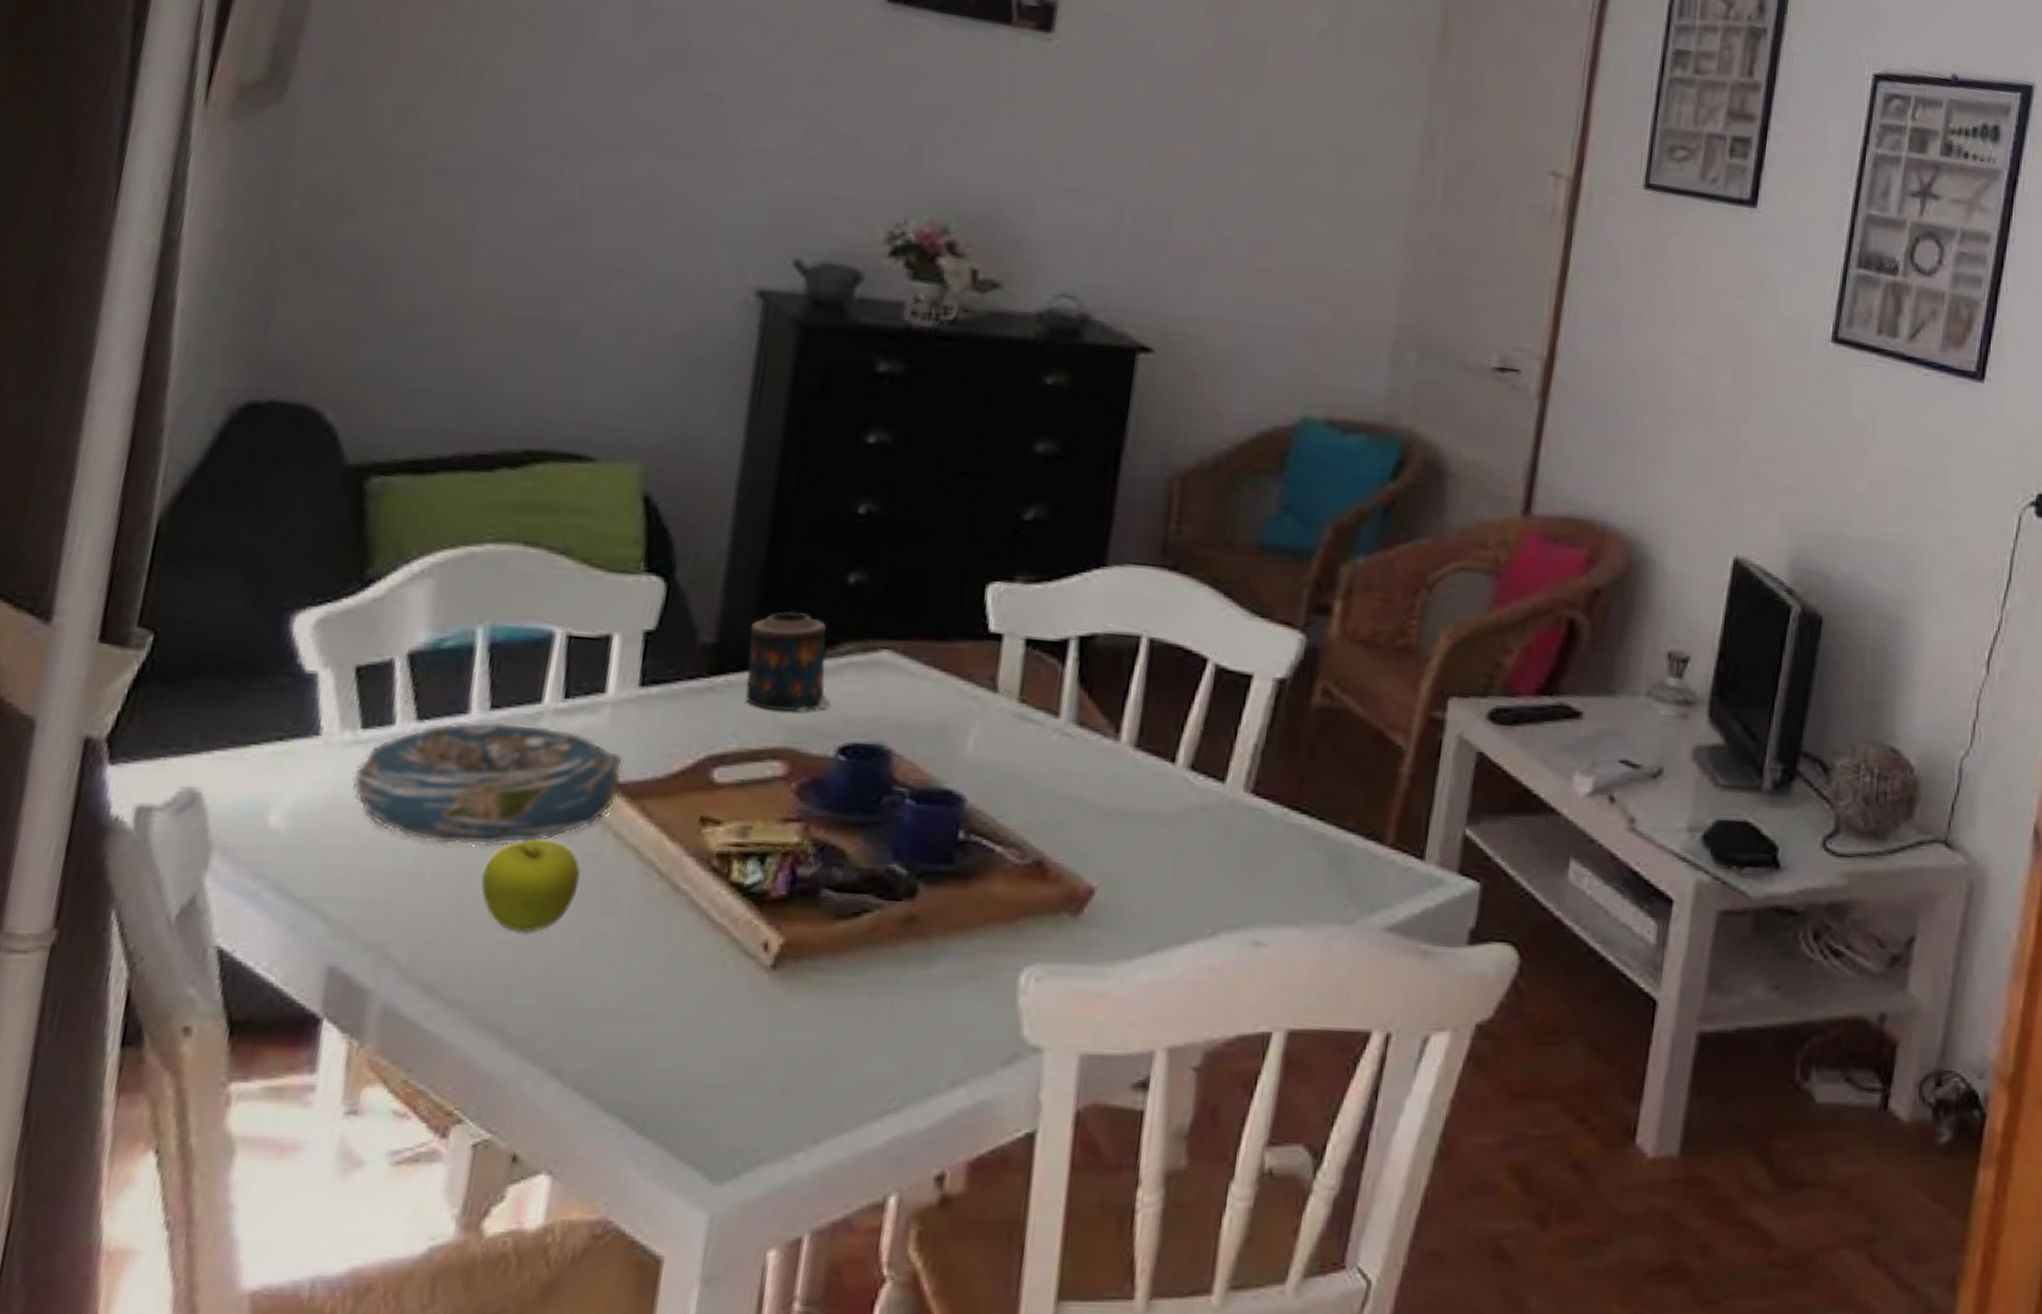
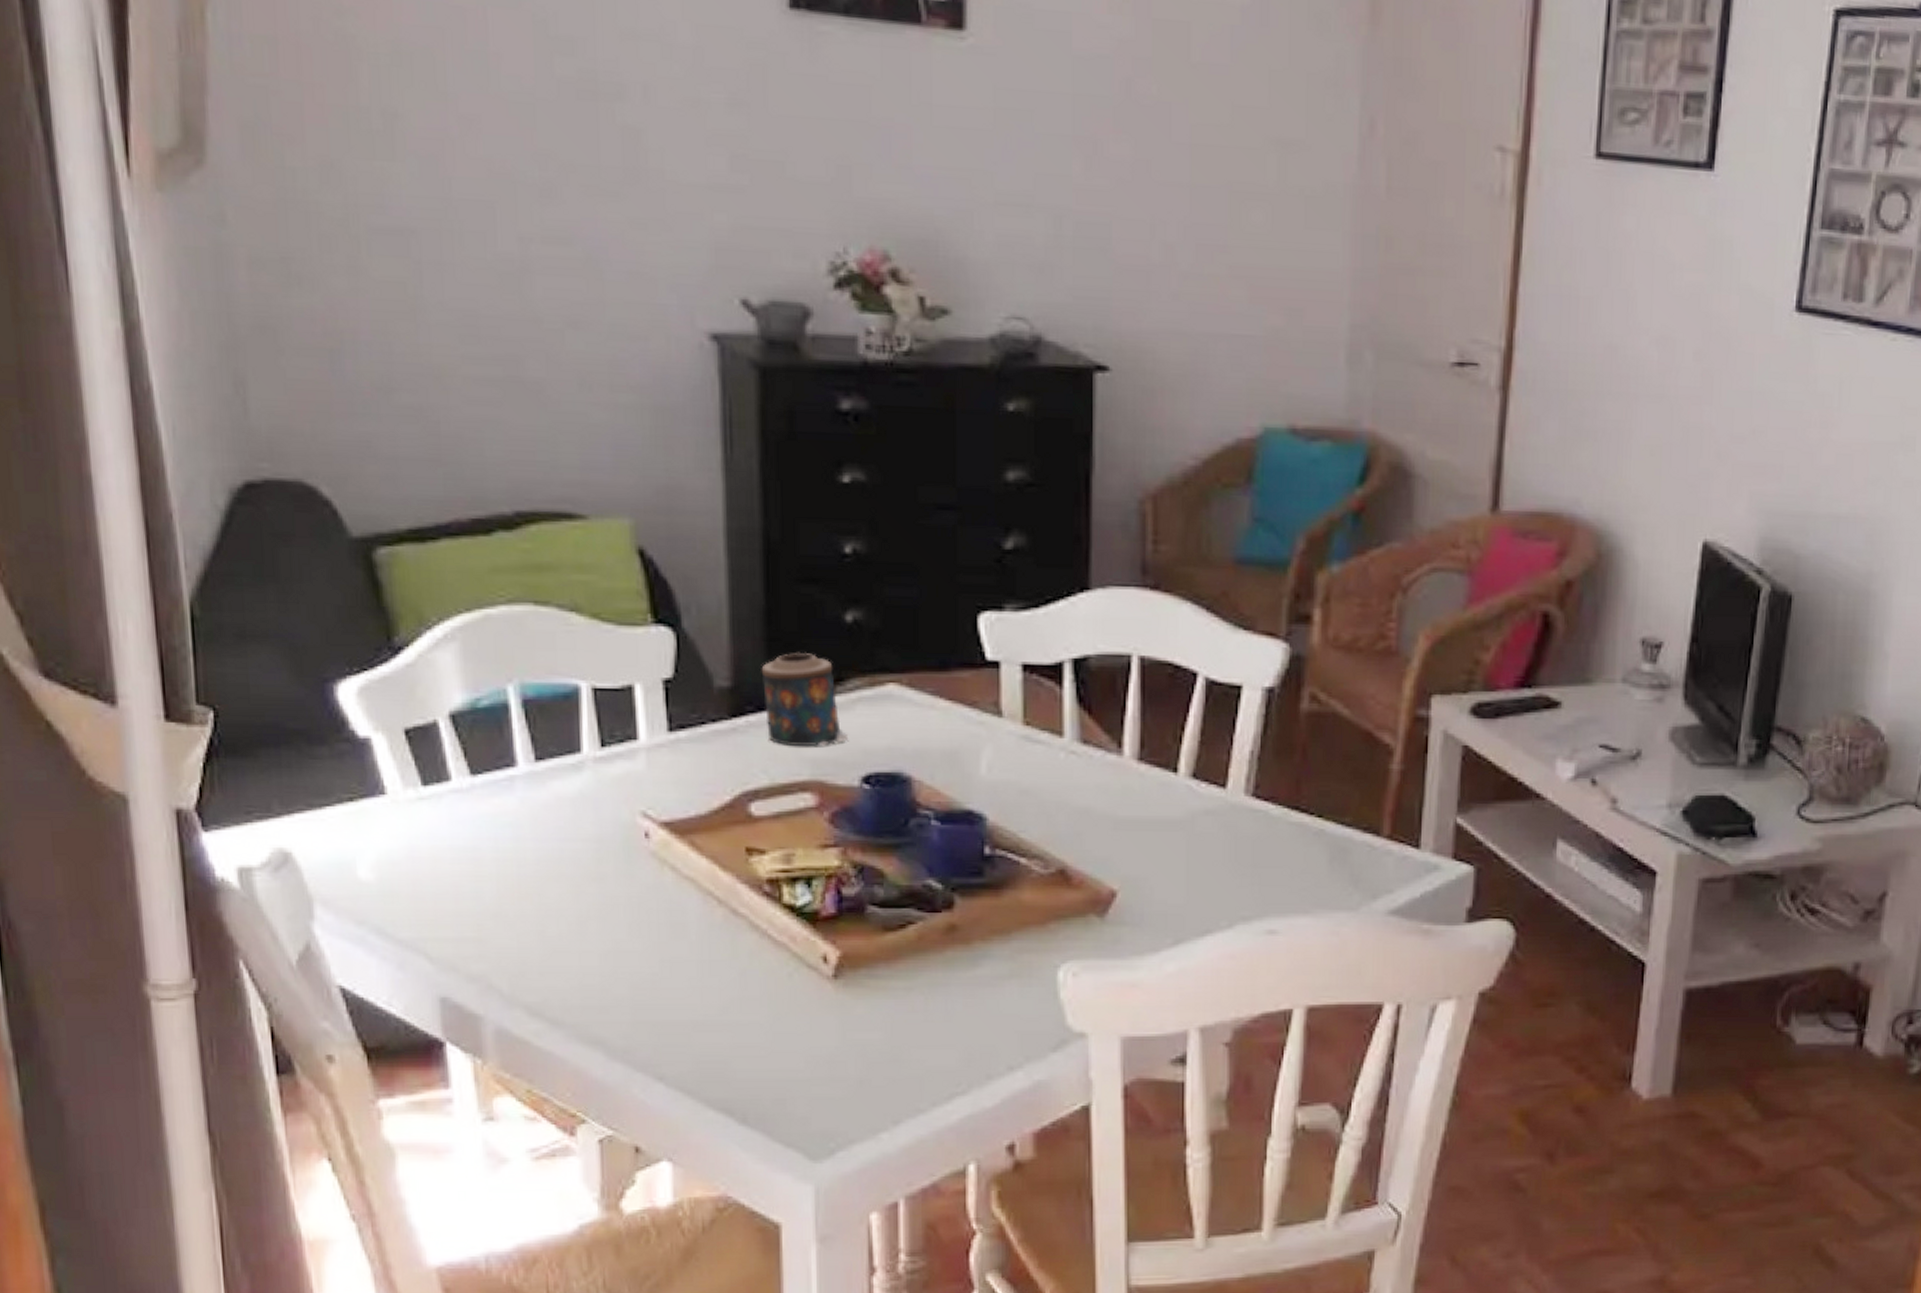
decorative bowl: present [353,721,624,846] -> none [425,772,668,886]
fruit: present [481,839,581,933] -> none [559,876,647,959]

